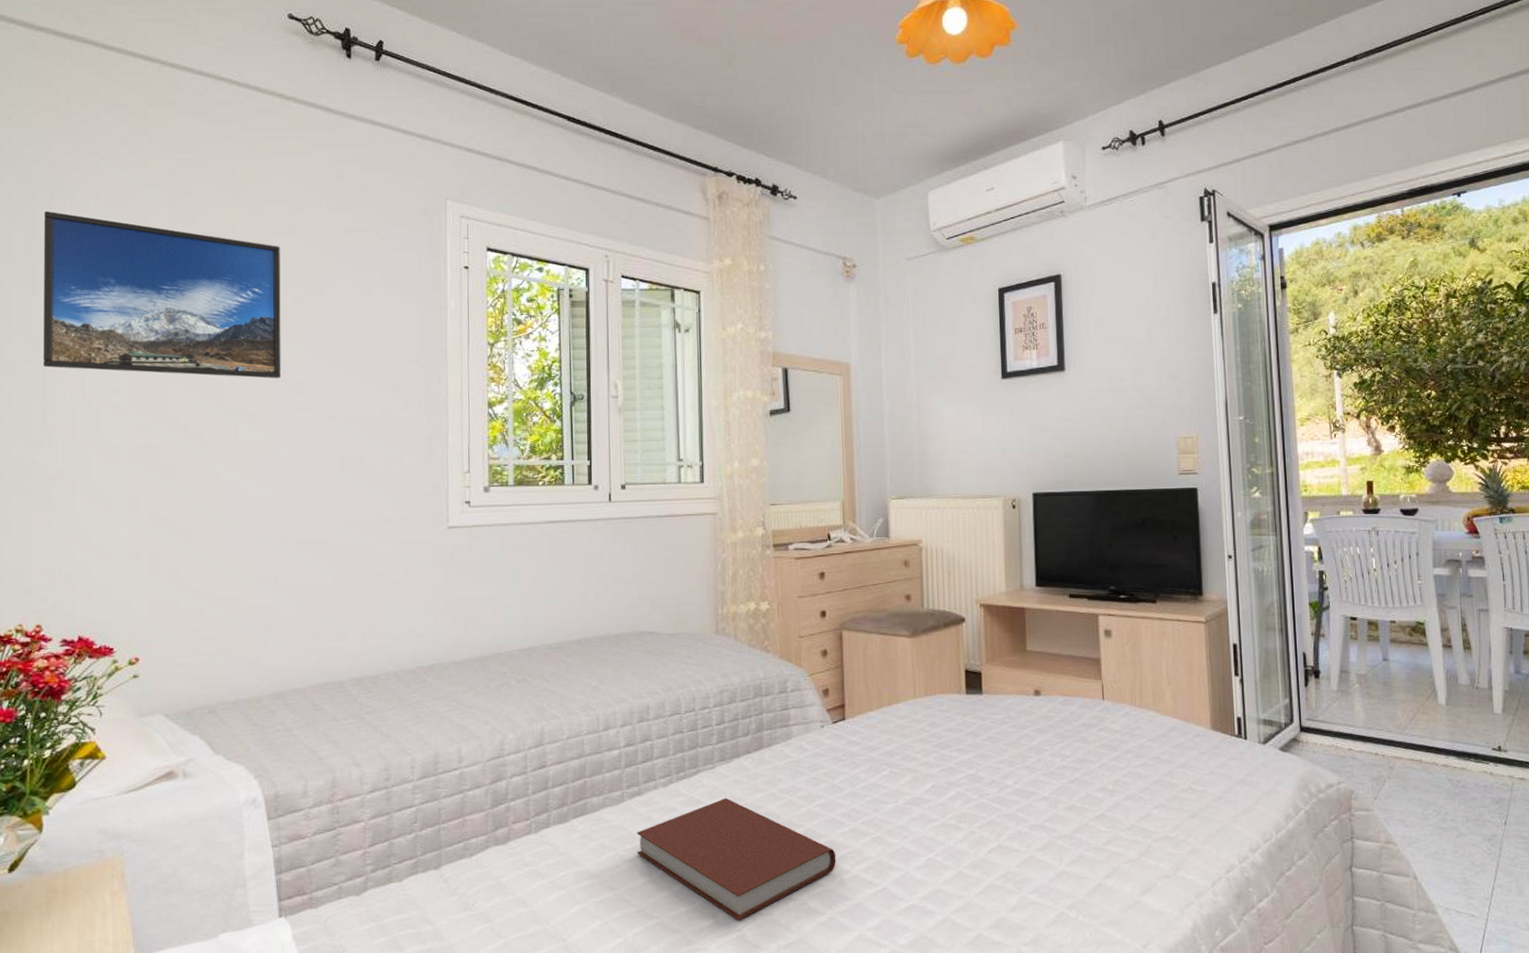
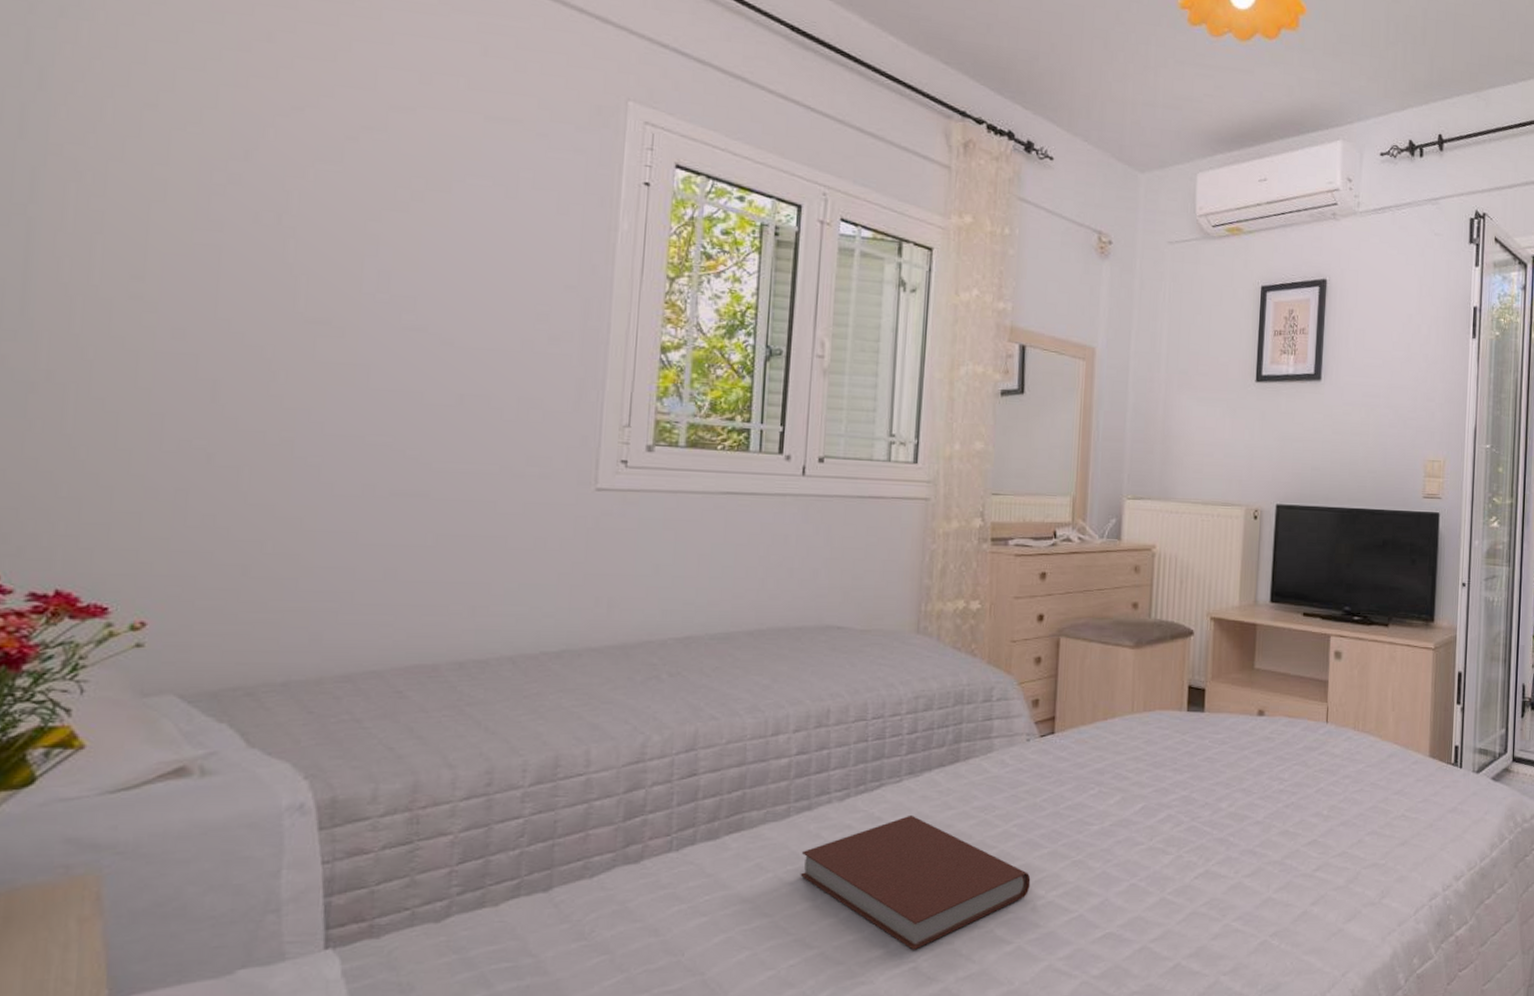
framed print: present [42,210,282,379] -> none [27,31,397,289]

